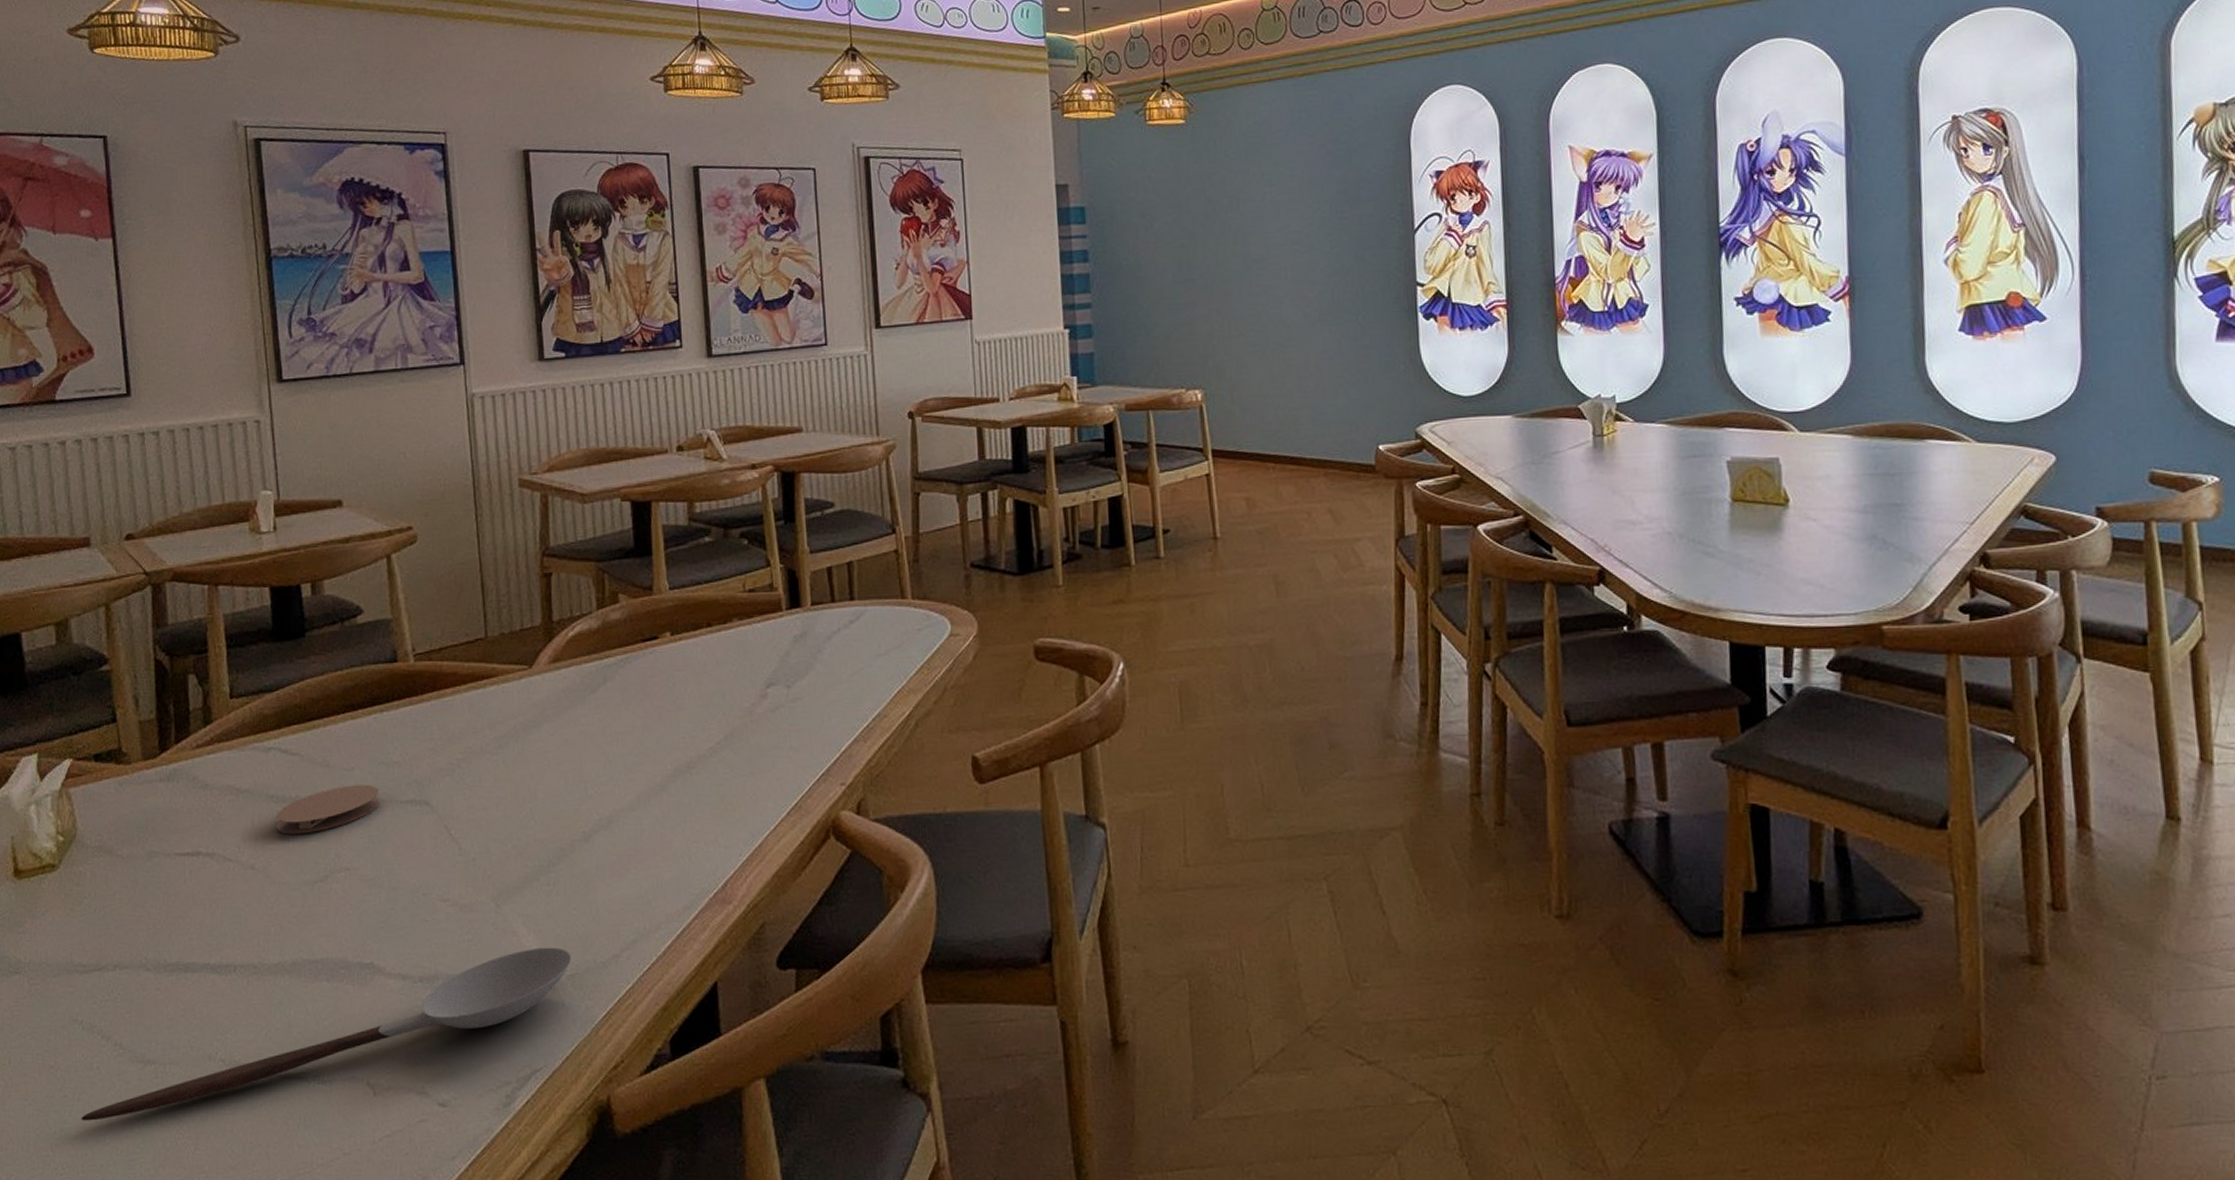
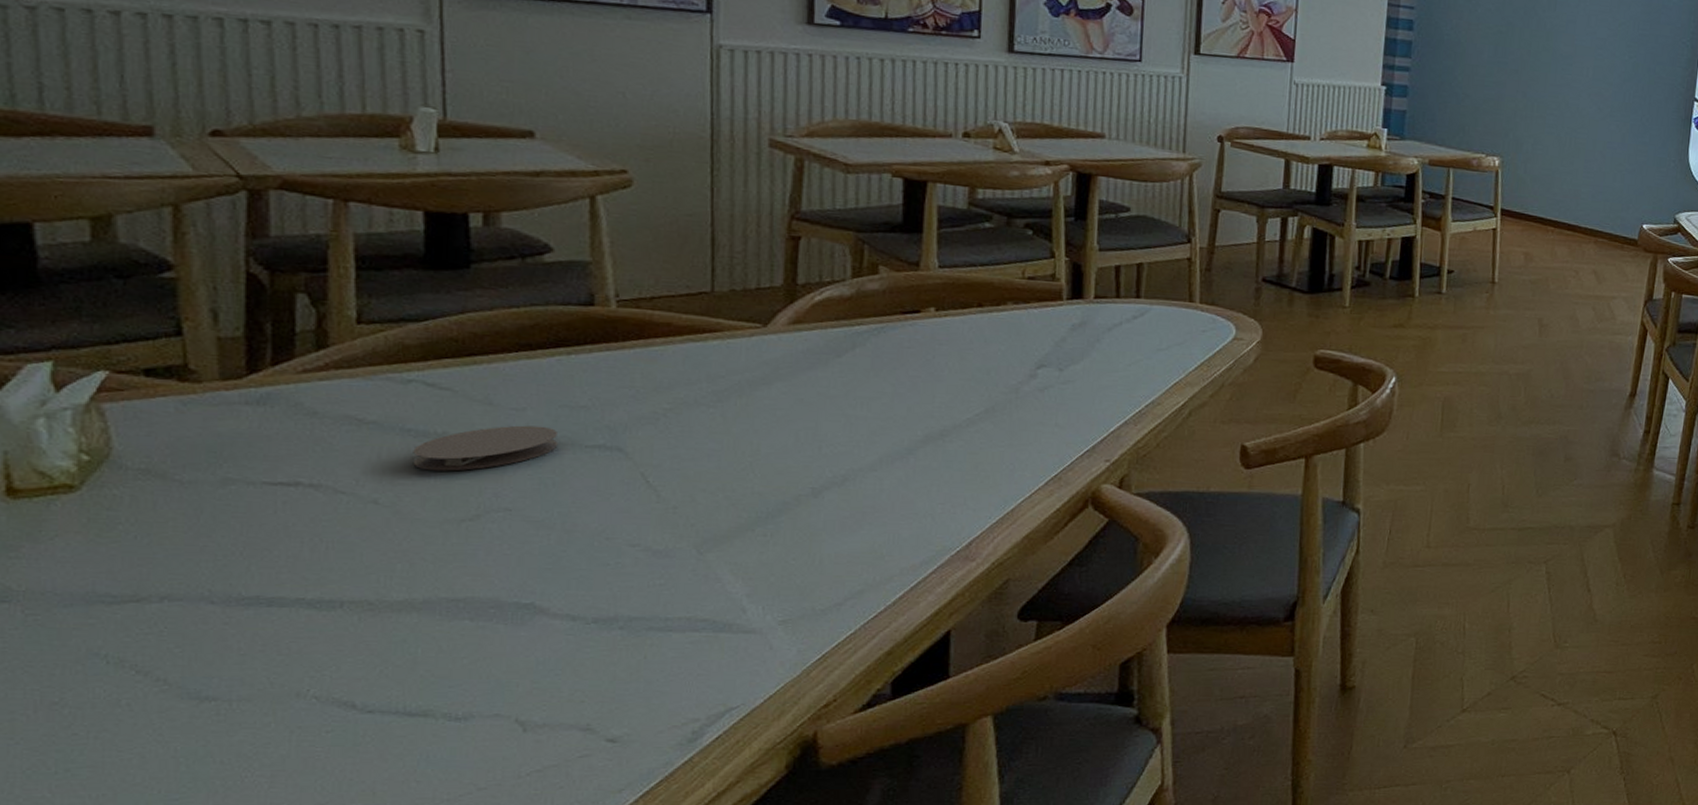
spoon: present [81,947,572,1121] -> none [98,594,786,760]

